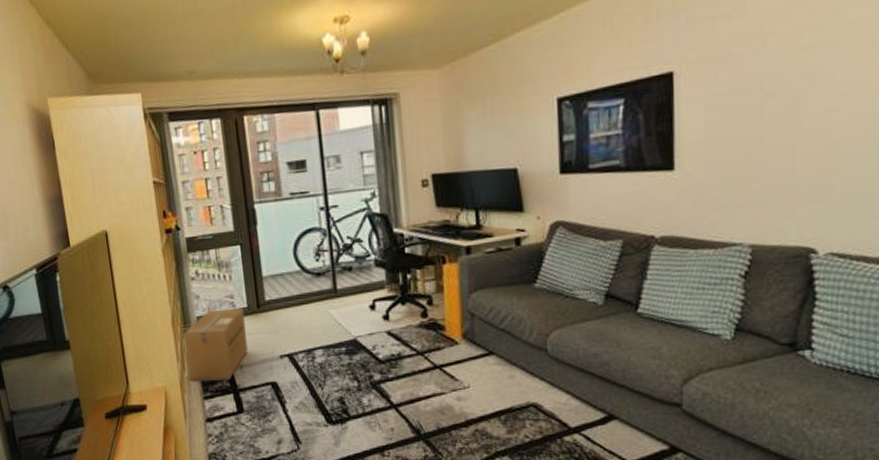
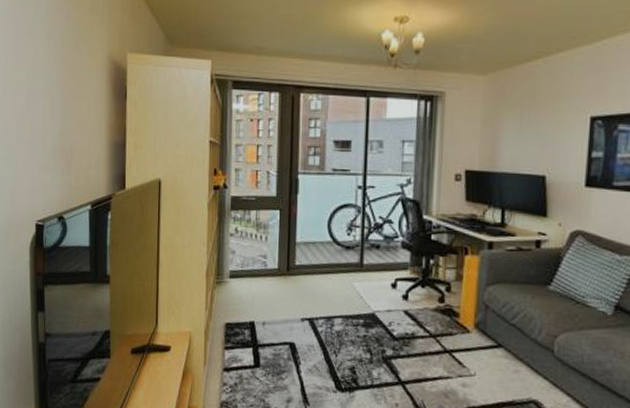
box: present [183,308,248,382] -> none [214,266,274,335]

